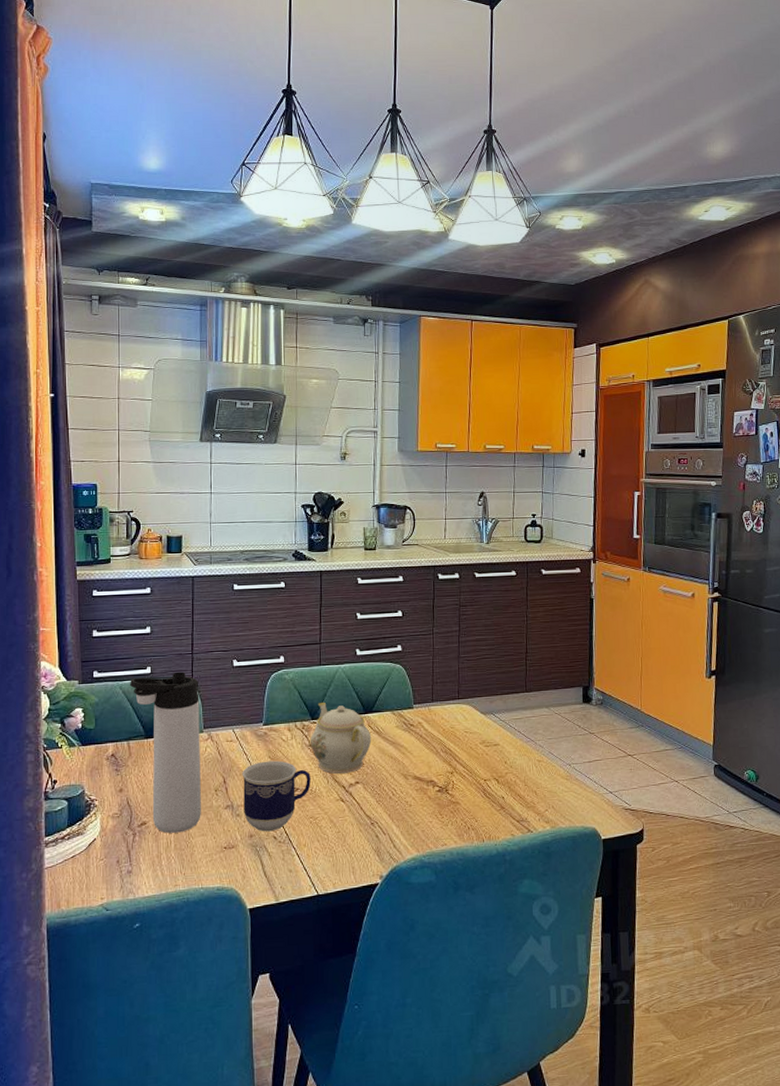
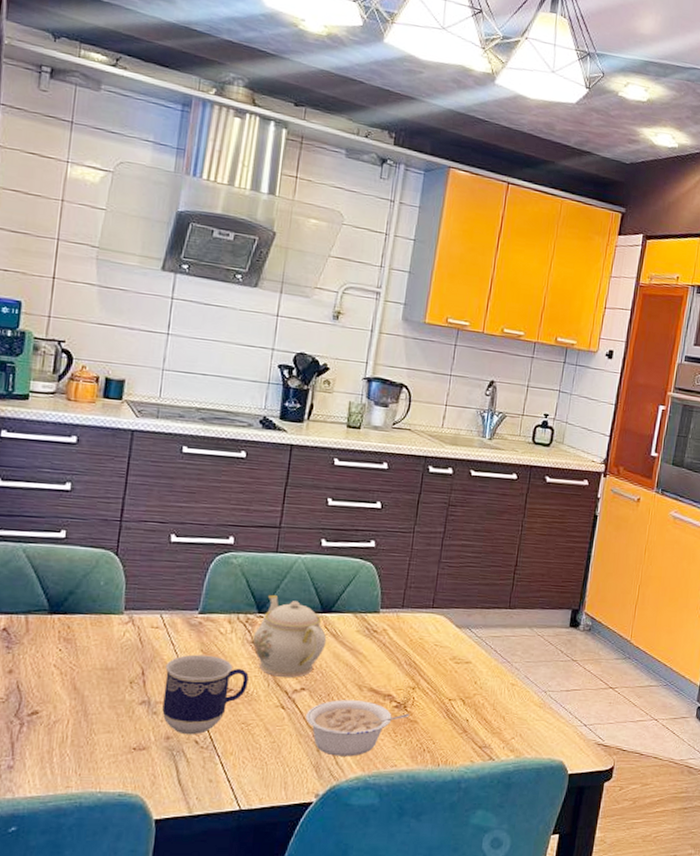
thermos bottle: present [130,671,201,833] -> none [37,540,125,727]
legume: none [363,788,452,840] -> present [305,700,410,757]

